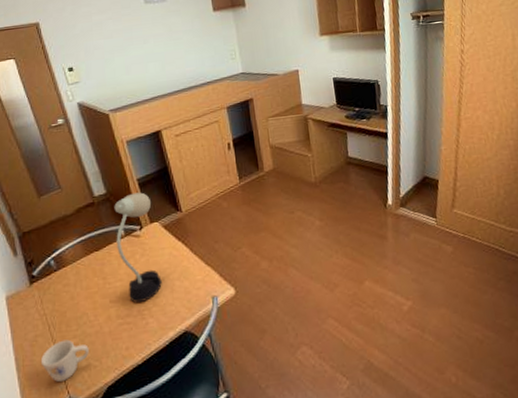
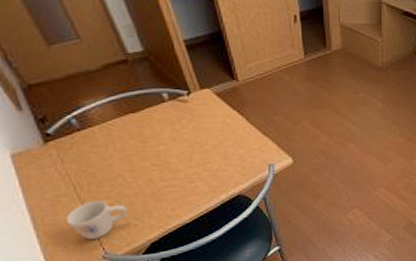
desk lamp: present [114,192,162,303] -> none [154,55,214,167]

